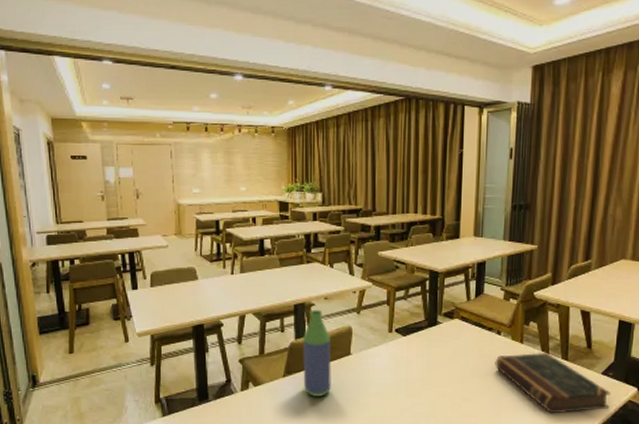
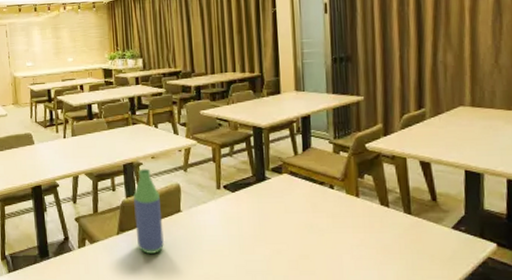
book: present [495,352,611,414] -> none [330,206,466,272]

